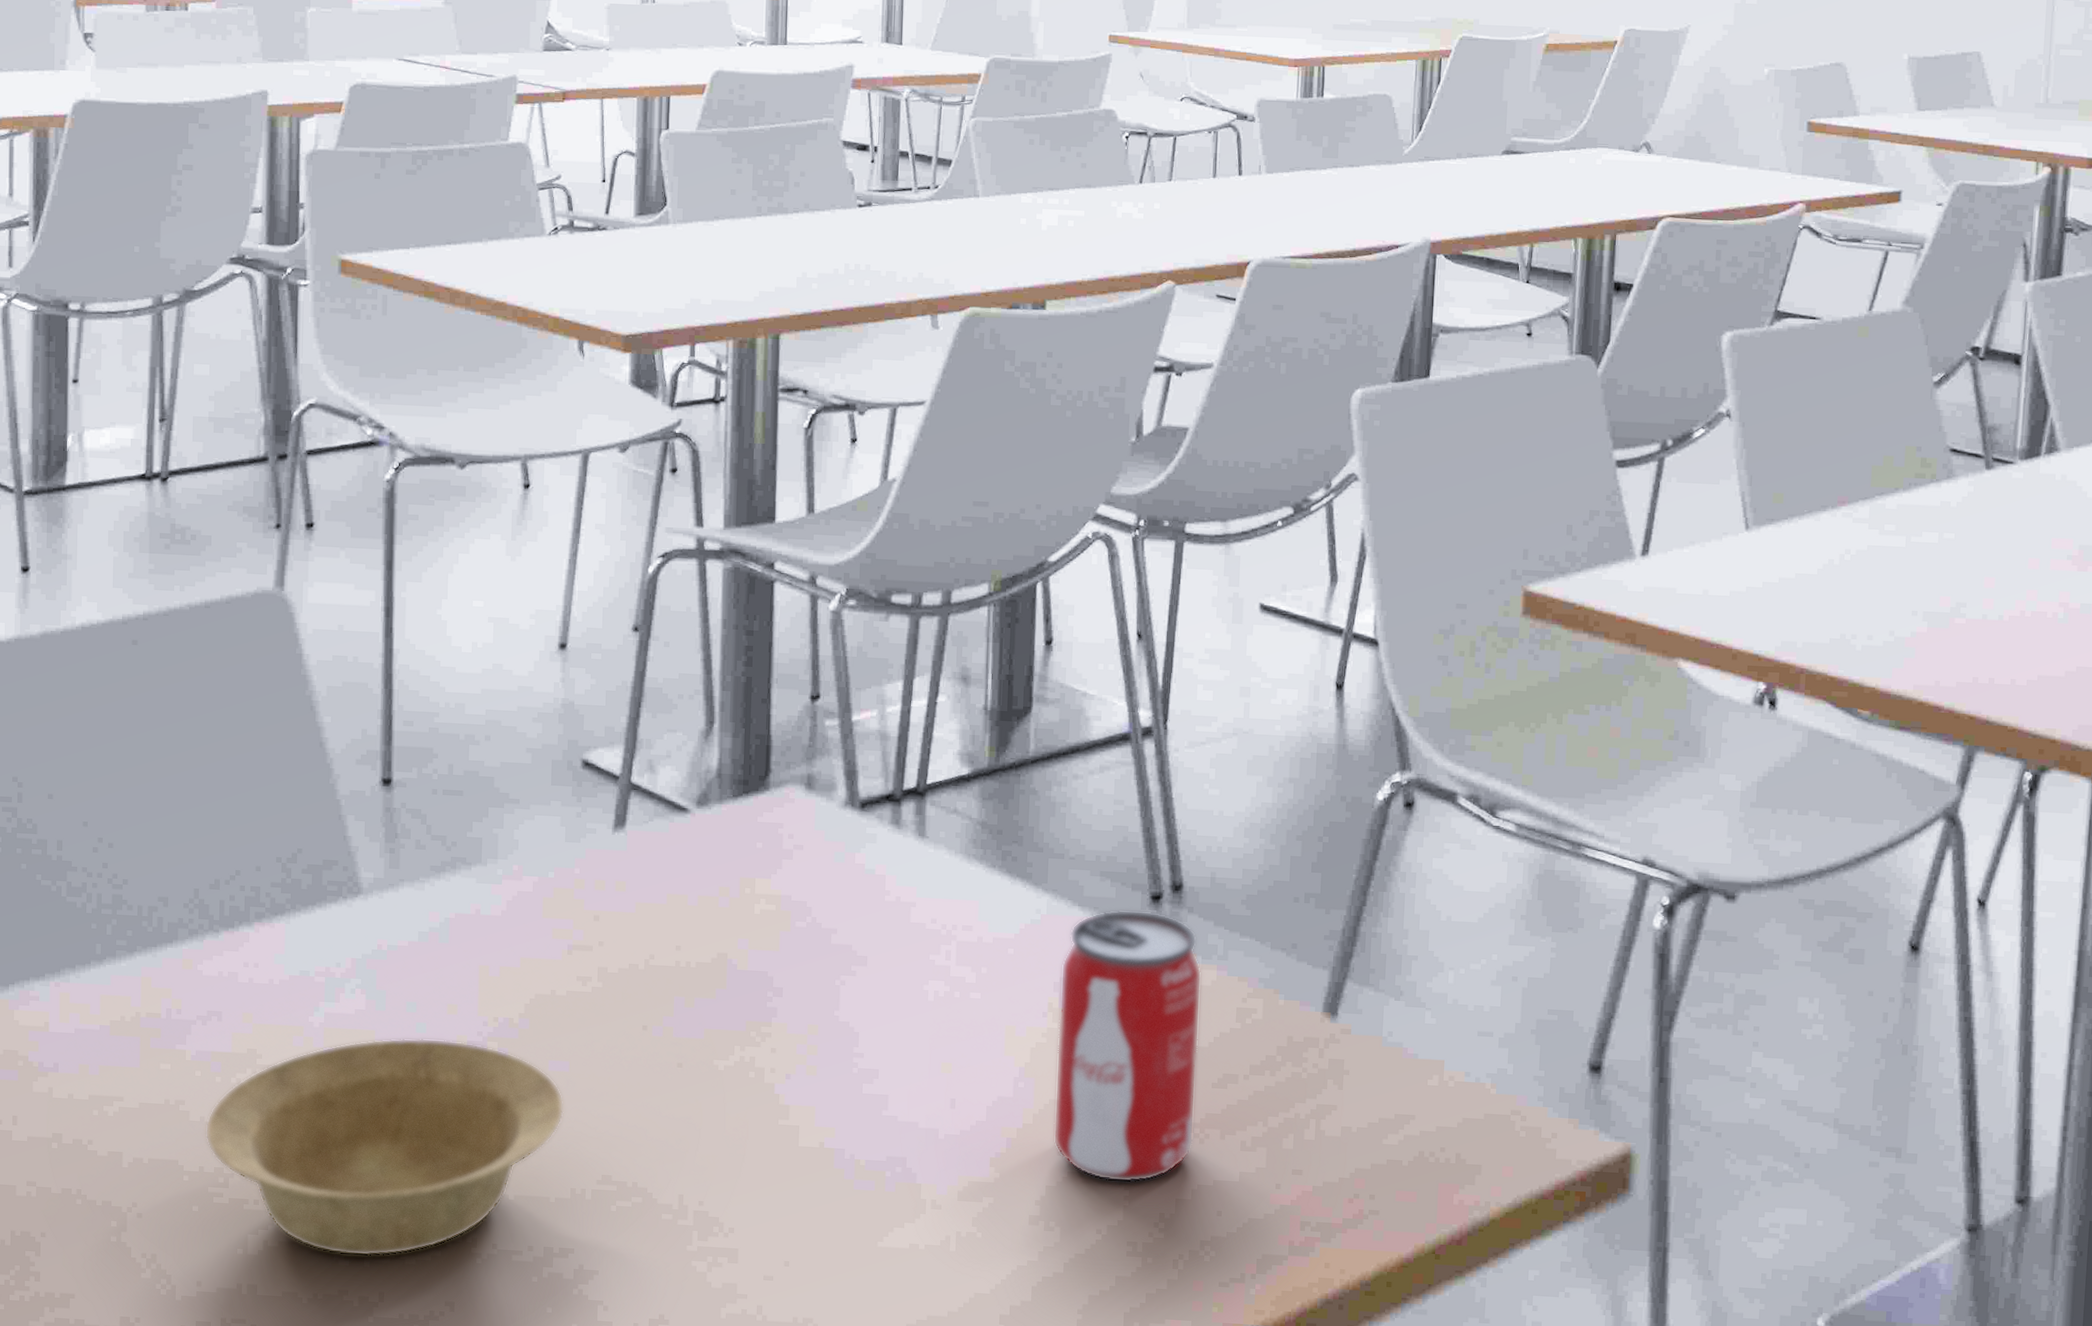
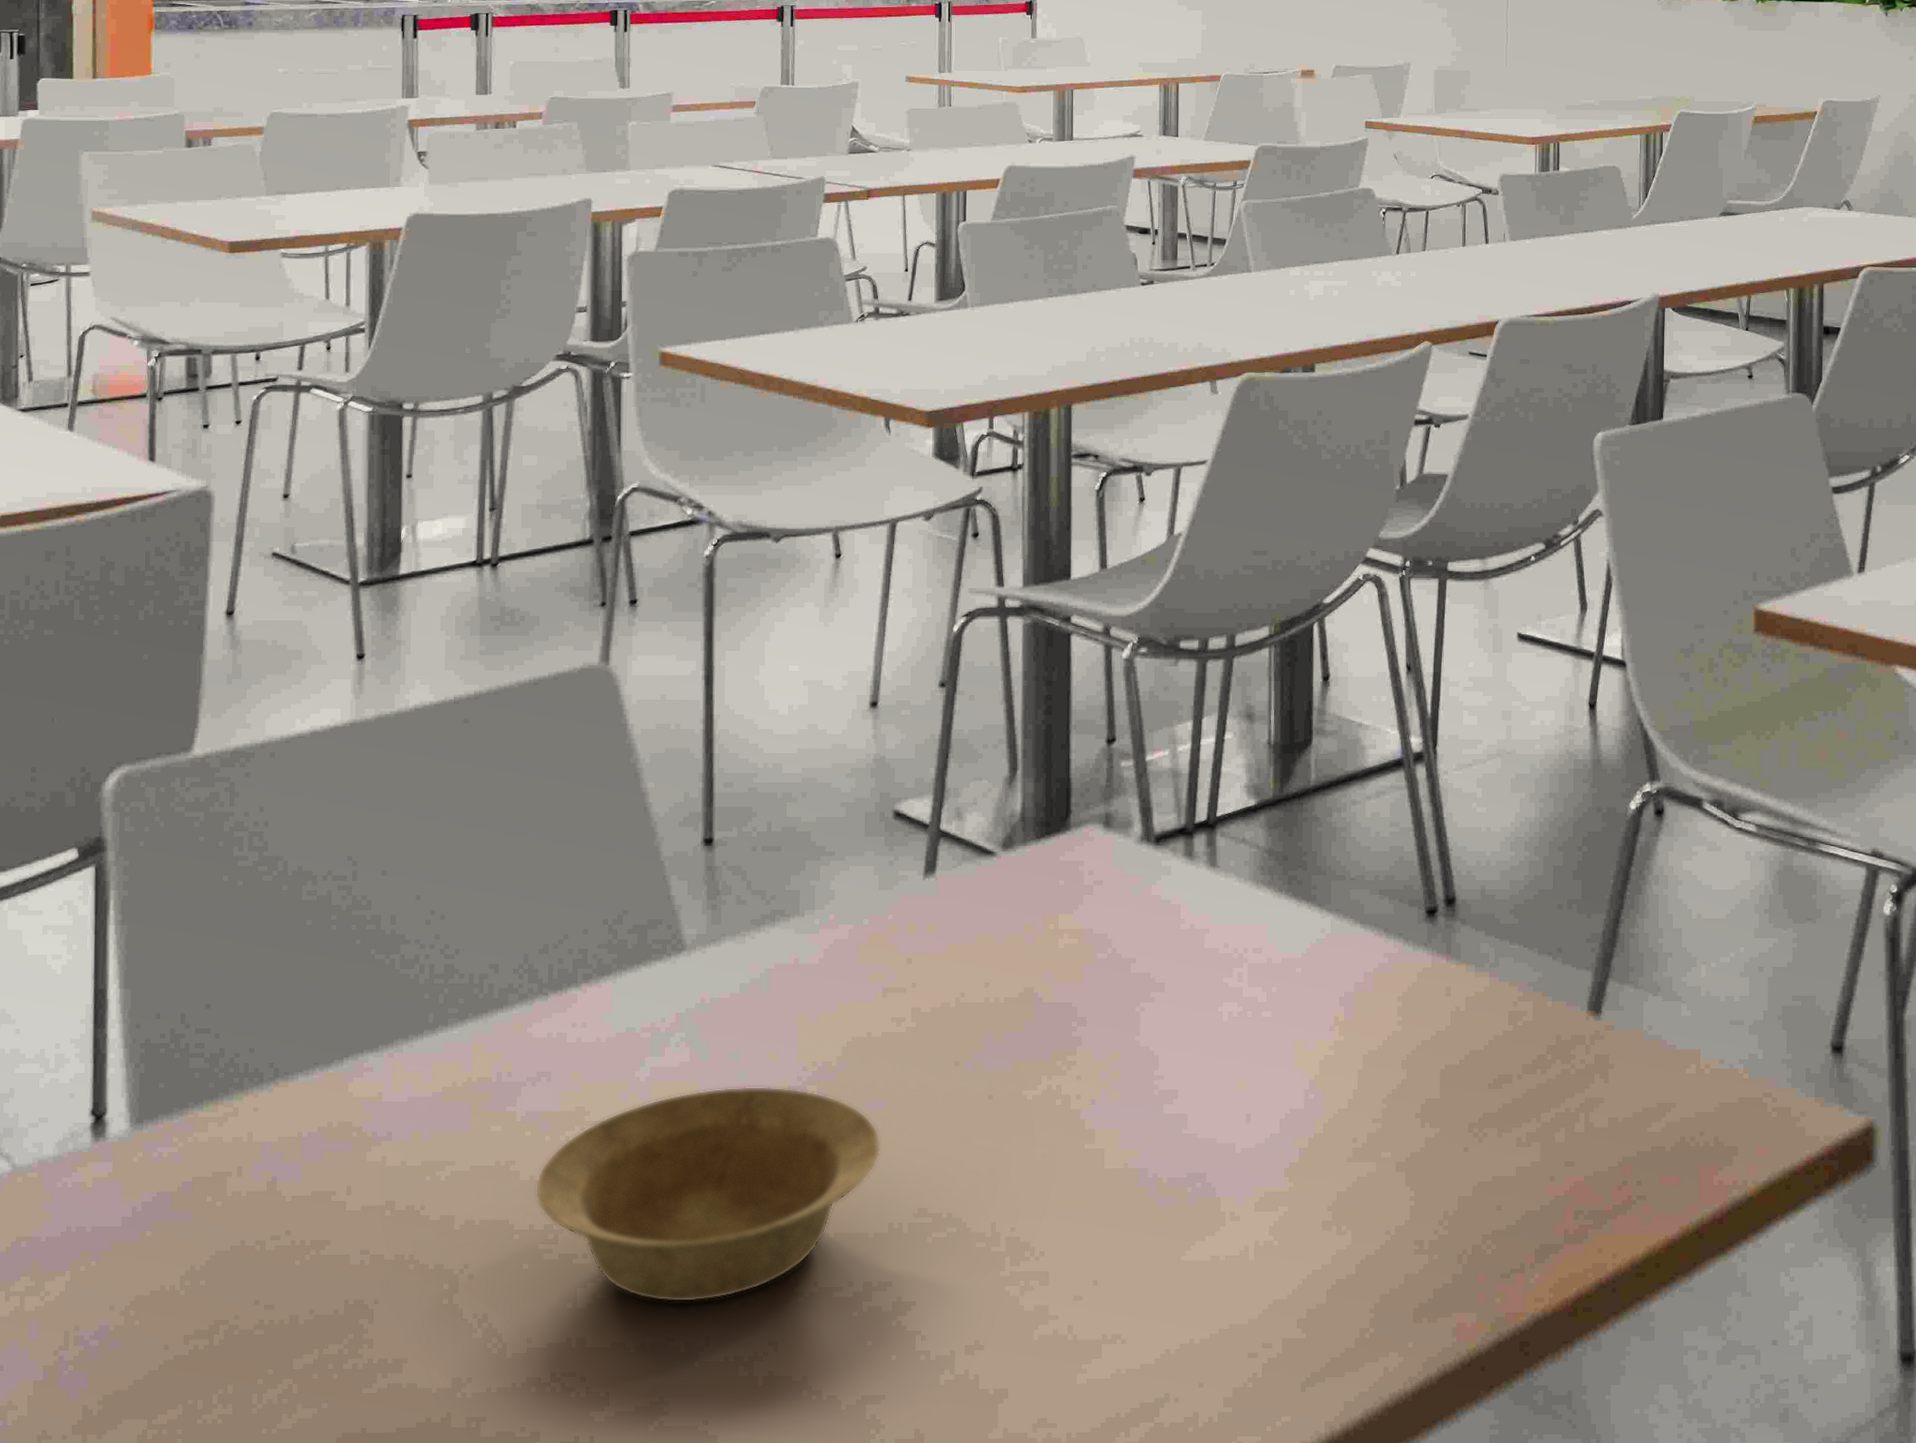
beverage can: present [1053,909,1202,1183] -> none [1342,925,1476,1184]

